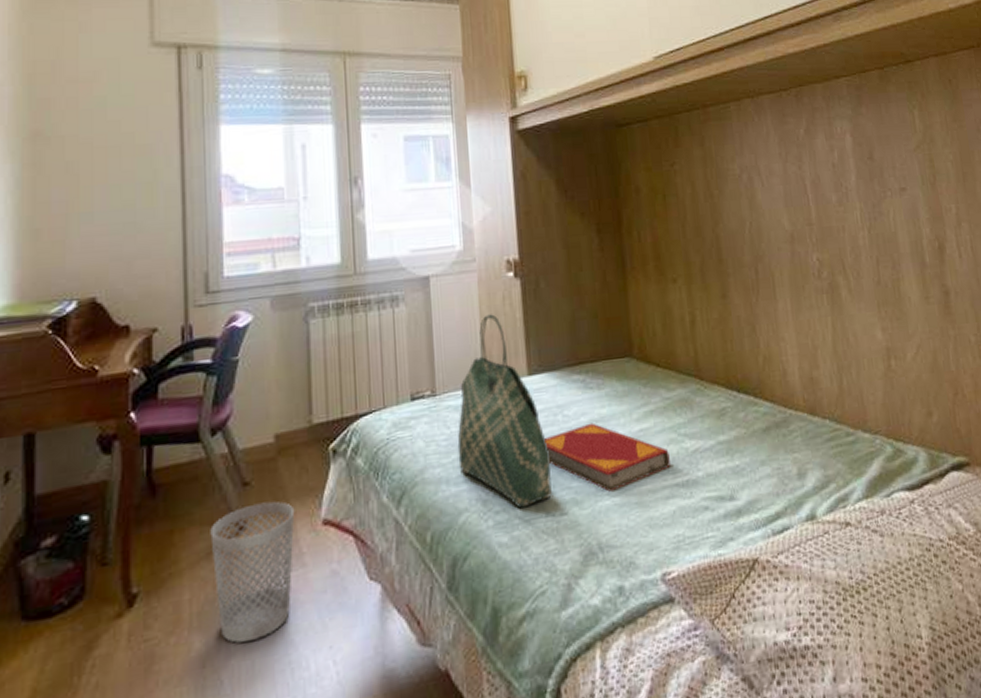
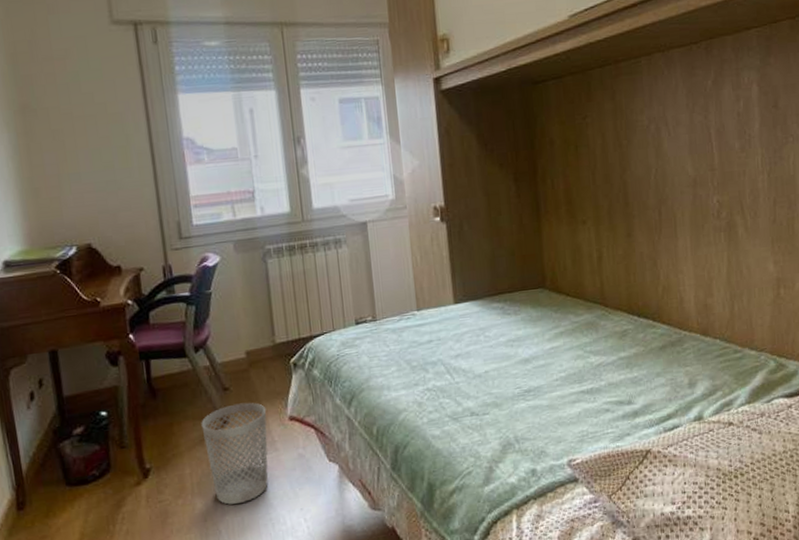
tote bag: present [457,314,552,509] -> none [395,253,476,409]
hardback book: present [545,422,670,492] -> none [469,342,577,397]

